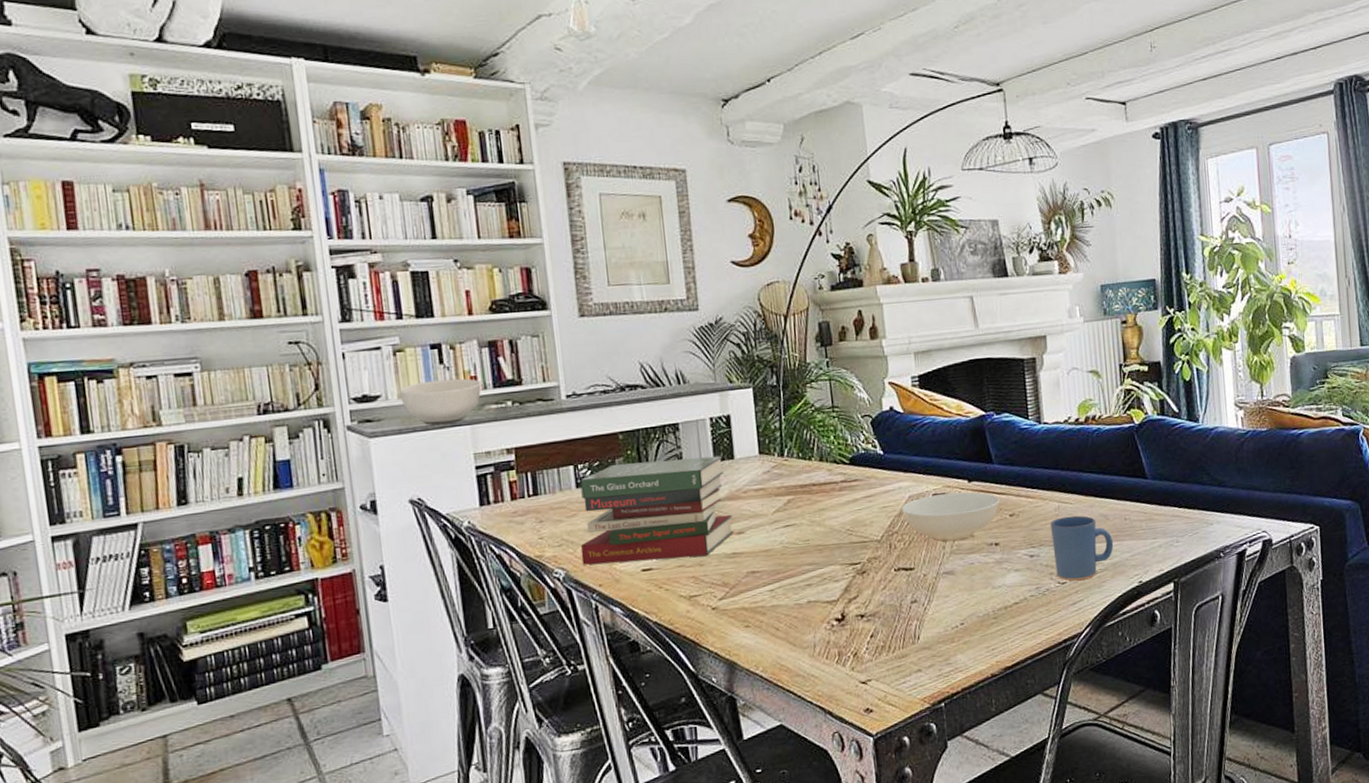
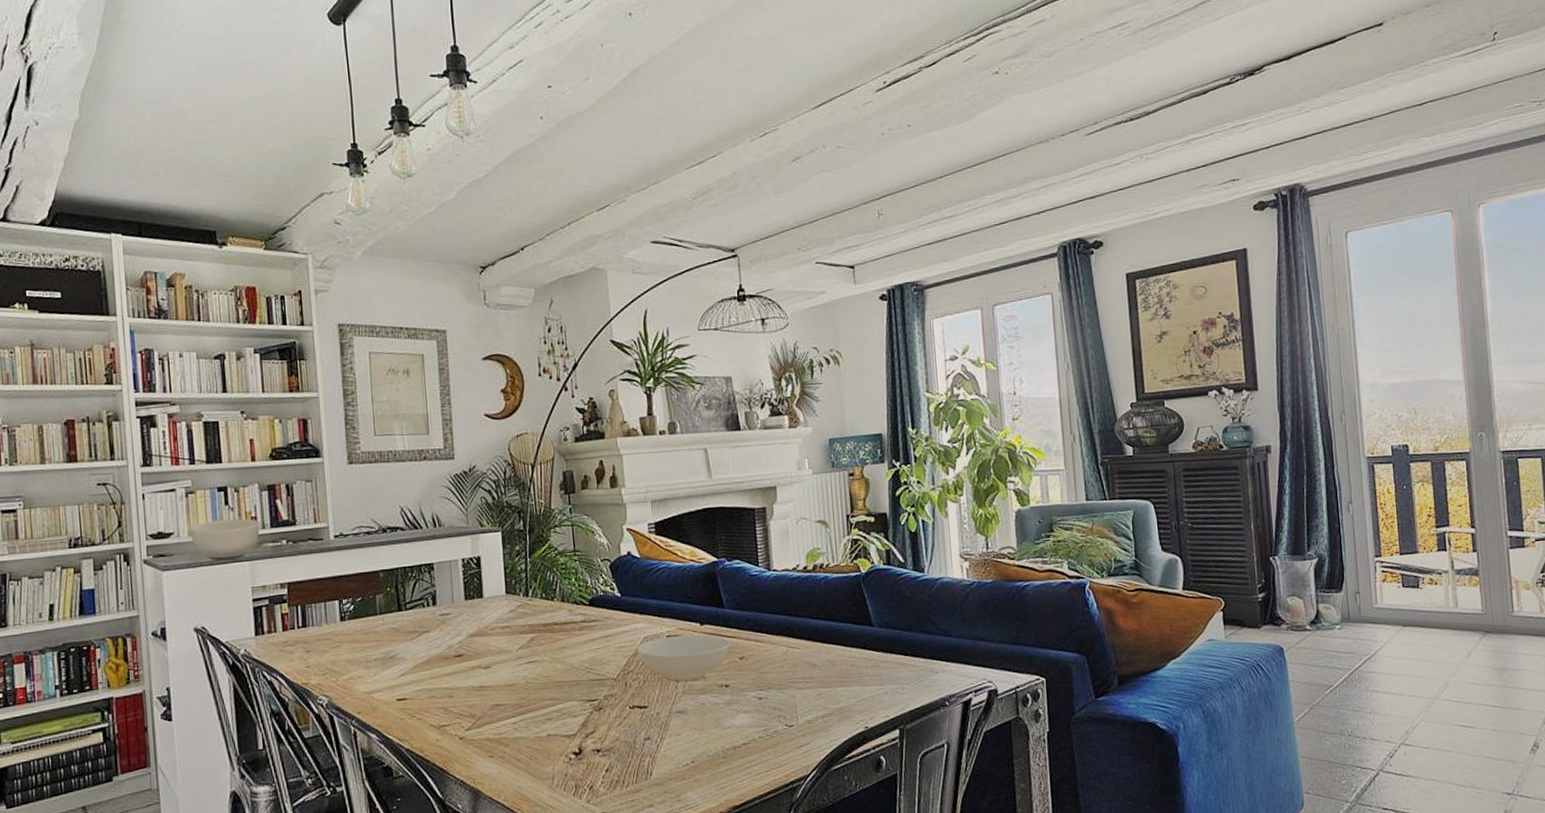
books: present [580,455,734,565] -> none [342,594,481,693]
mug: present [1051,515,1114,581] -> none [779,660,840,724]

